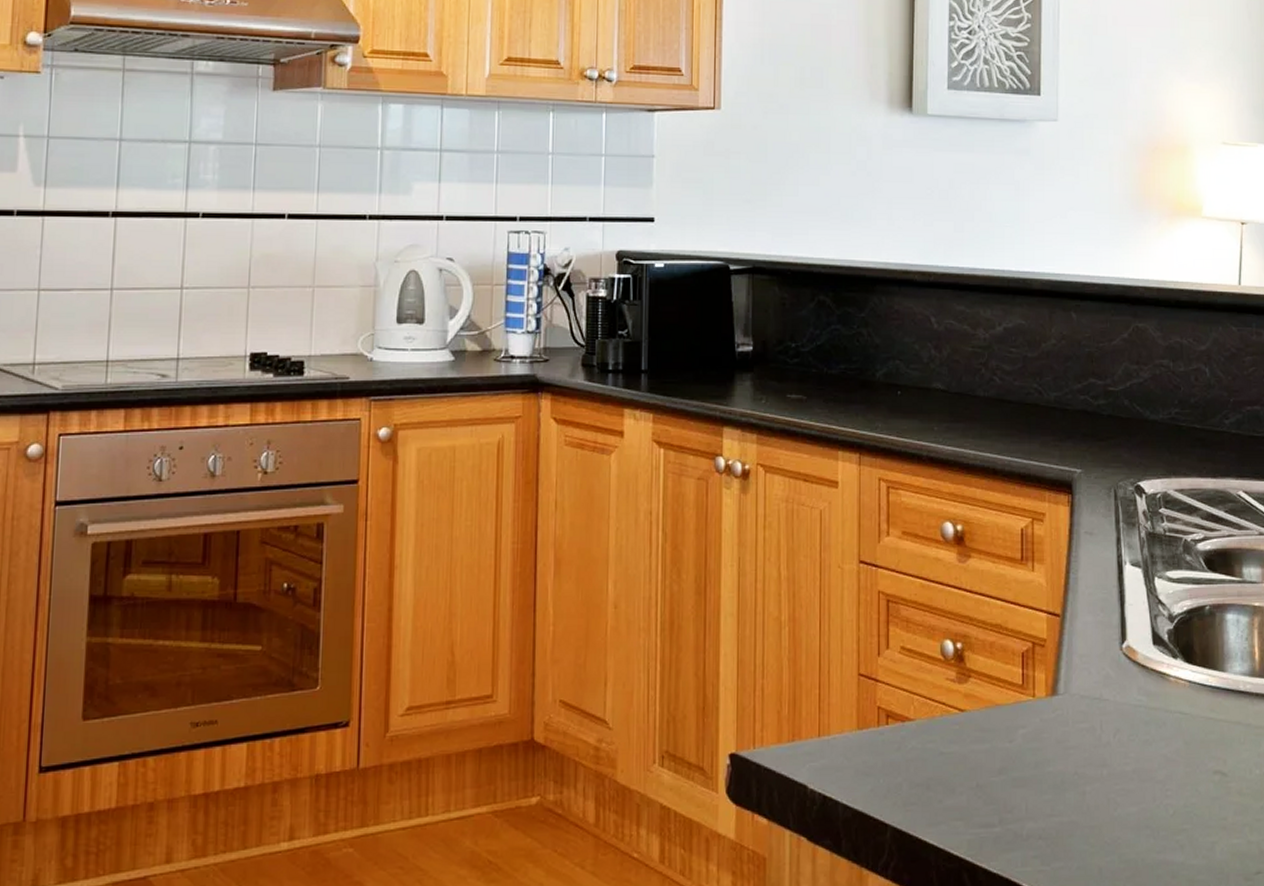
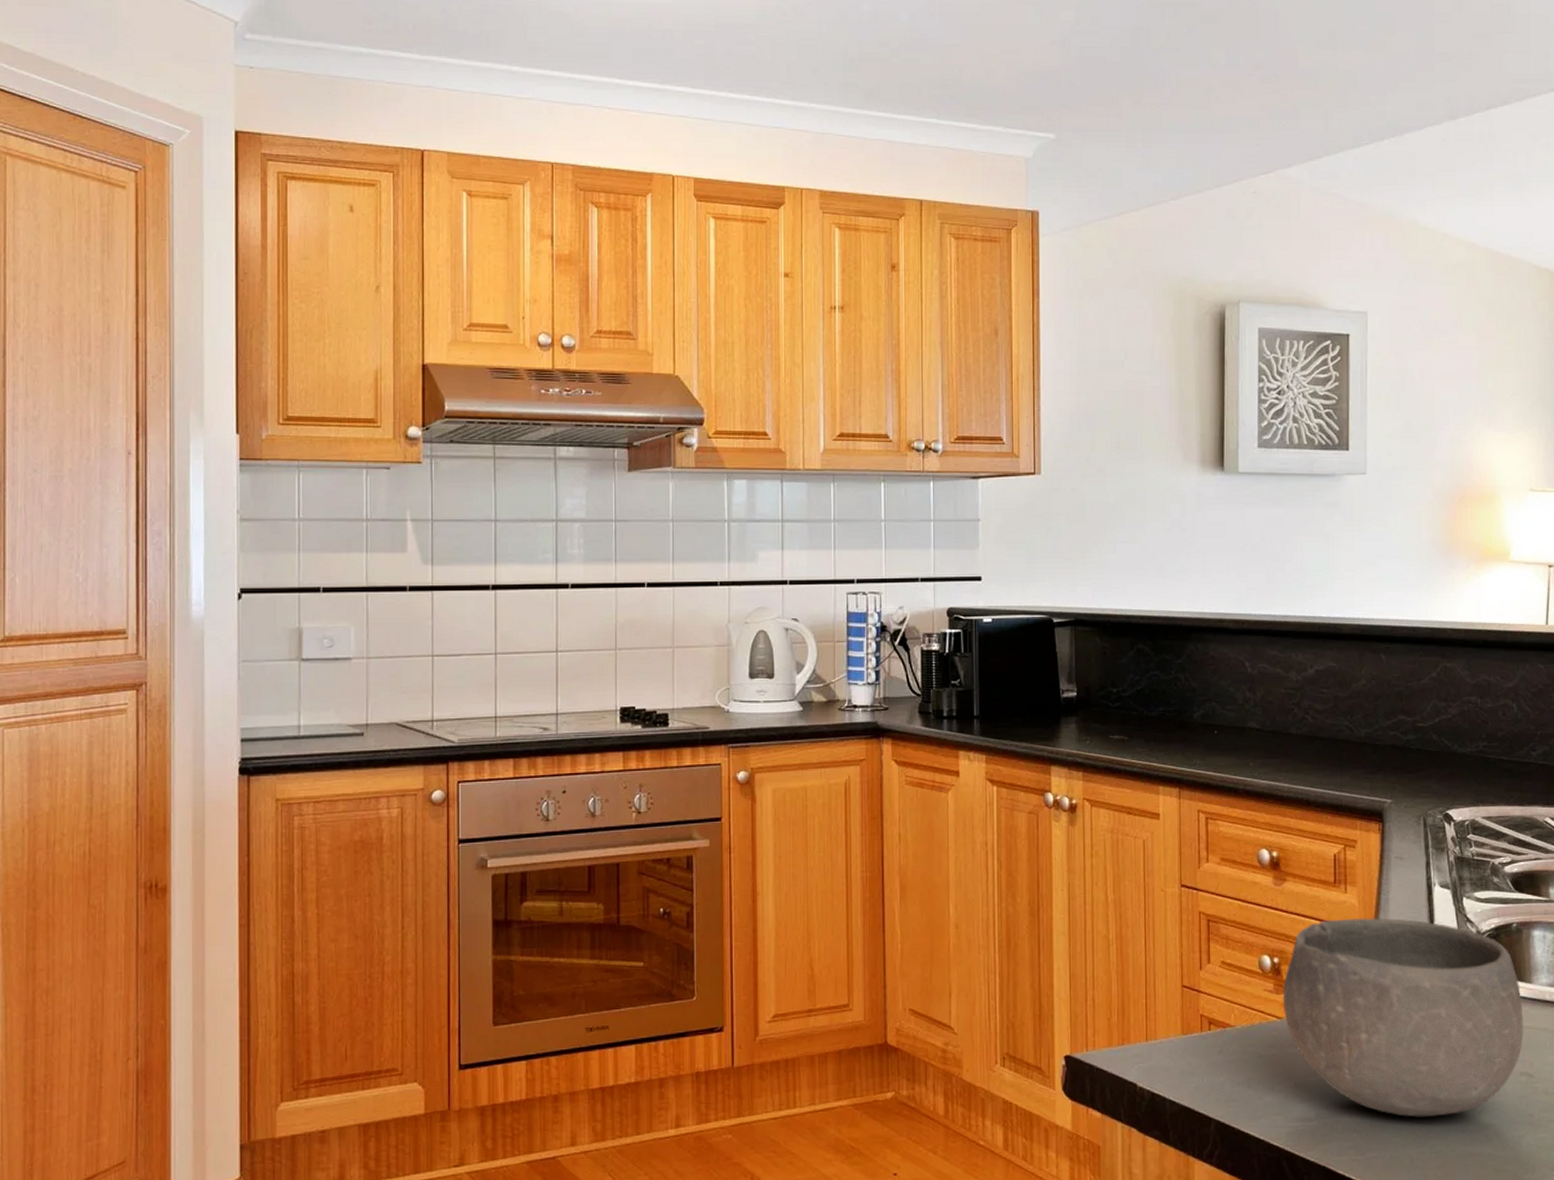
bowl: none [965,599,1217,822] -> present [1282,918,1524,1117]

